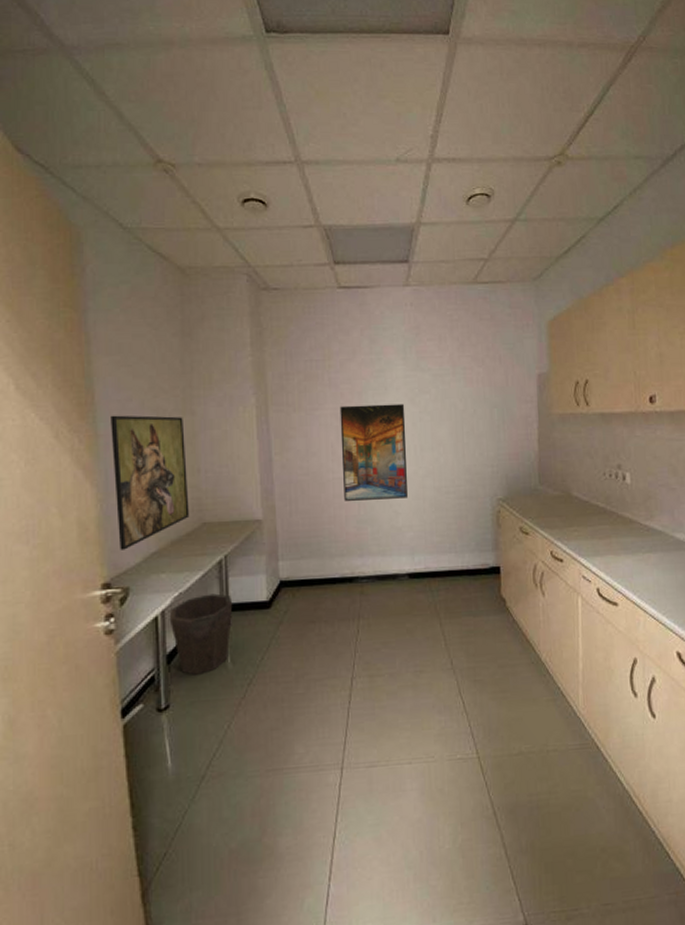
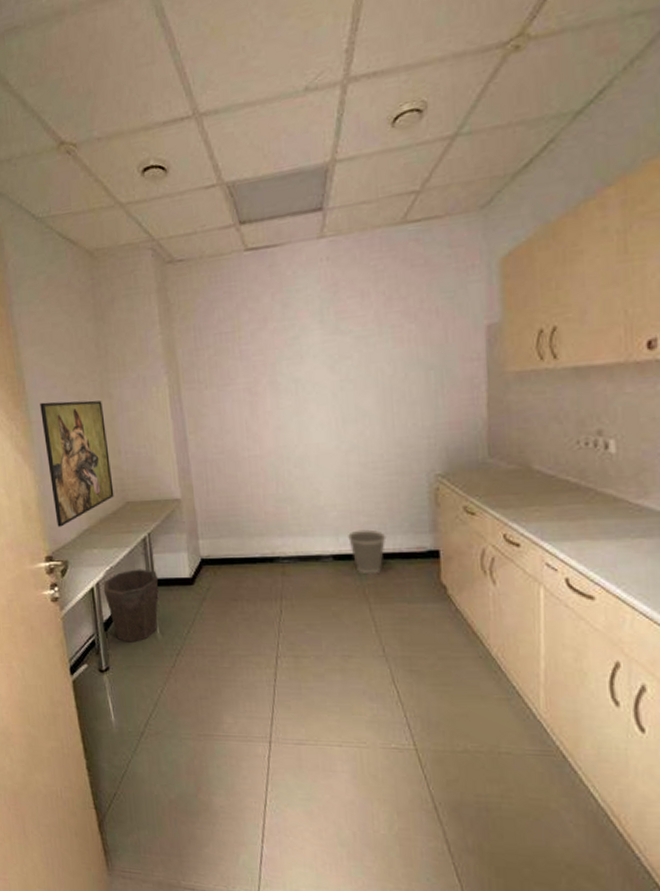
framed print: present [339,404,408,501] -> none [252,372,329,479]
wastebasket: none [423,548,456,591] -> present [348,529,387,575]

